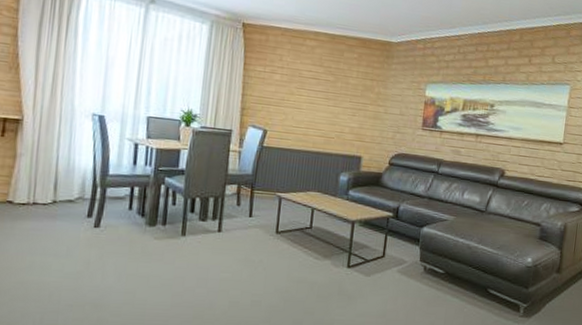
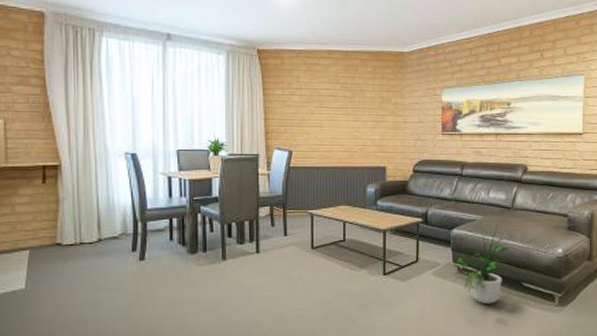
potted plant: none [423,226,482,308] -> present [456,224,512,304]

